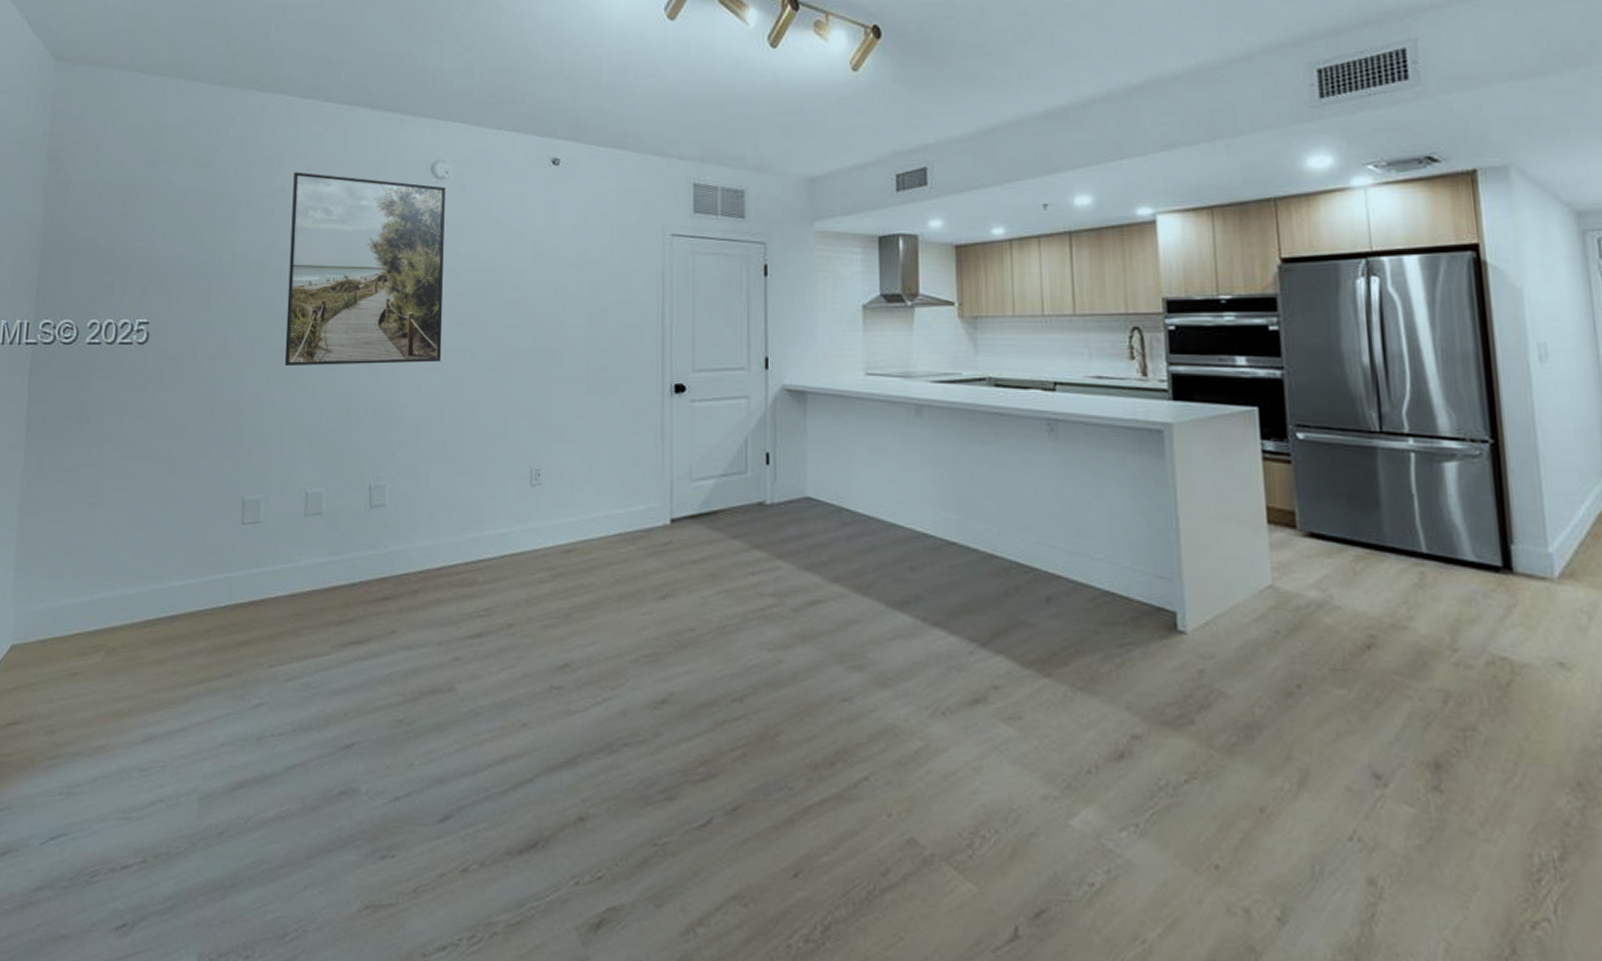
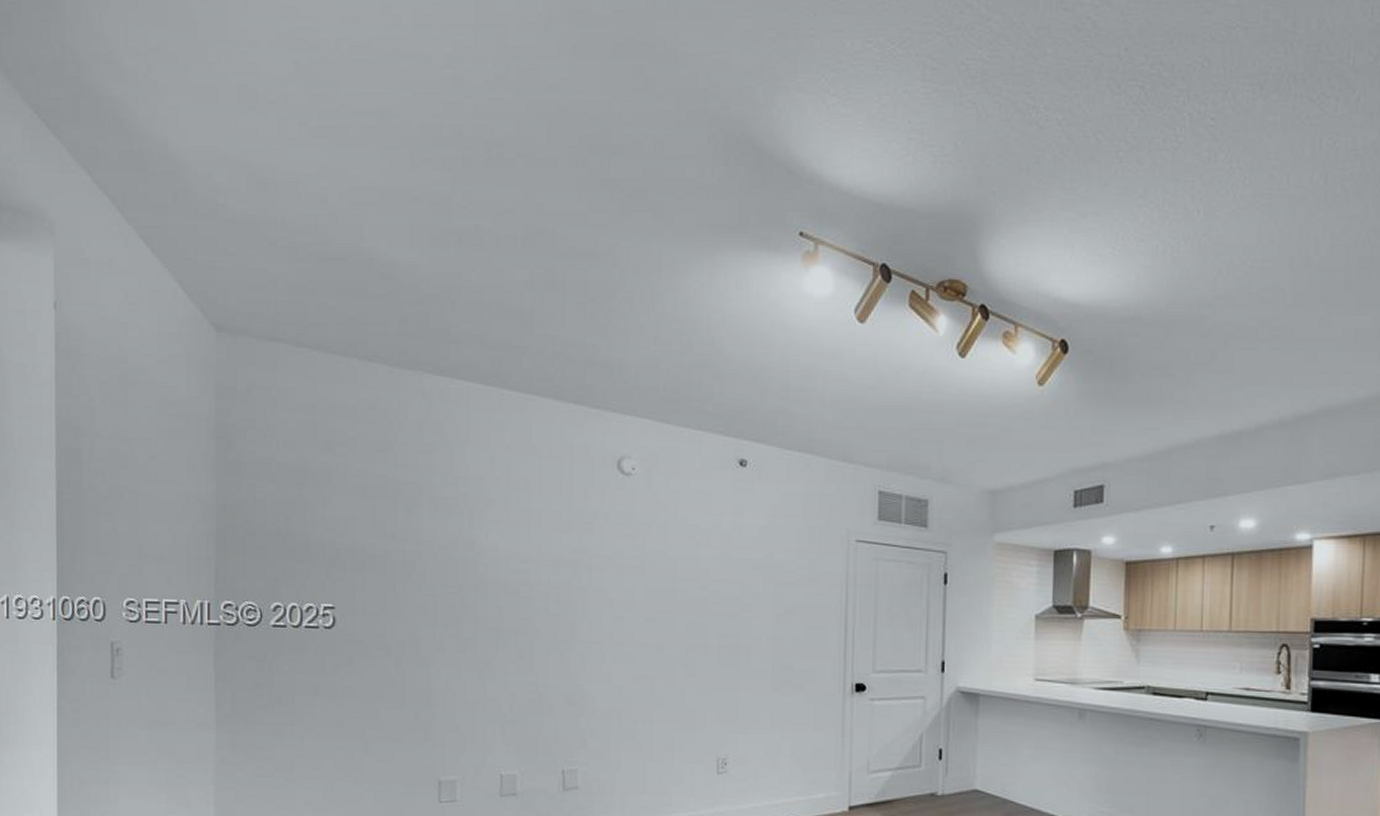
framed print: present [284,172,446,367] -> none [474,461,632,656]

